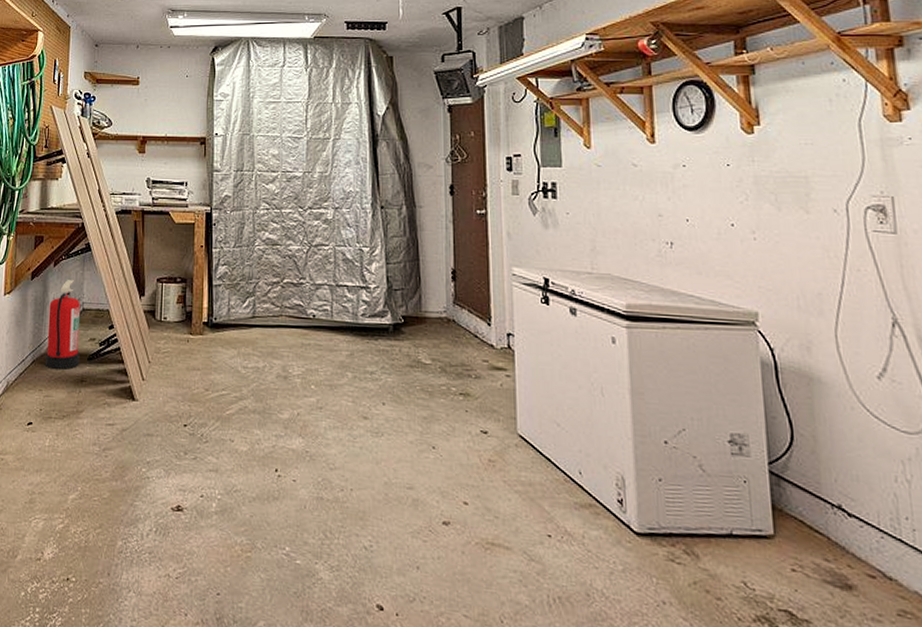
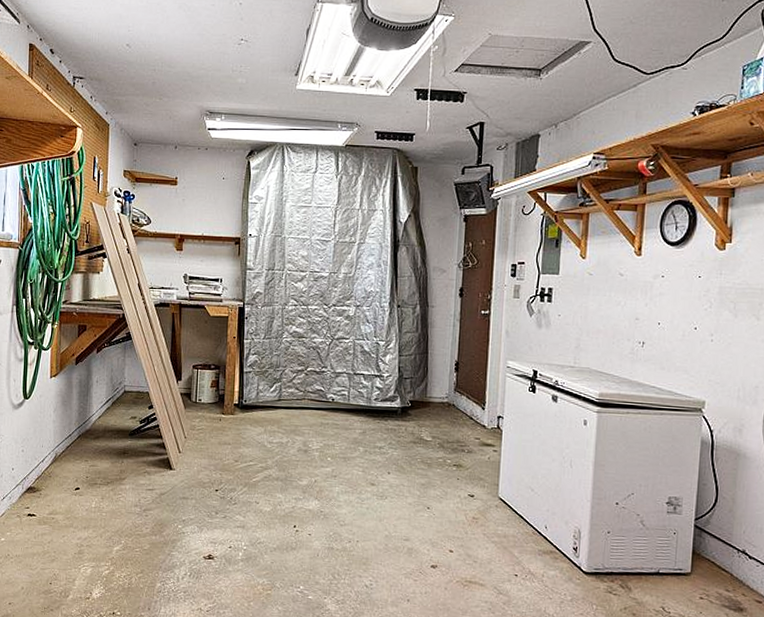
fire extinguisher: present [44,279,81,370] -> none [90,364,122,444]

